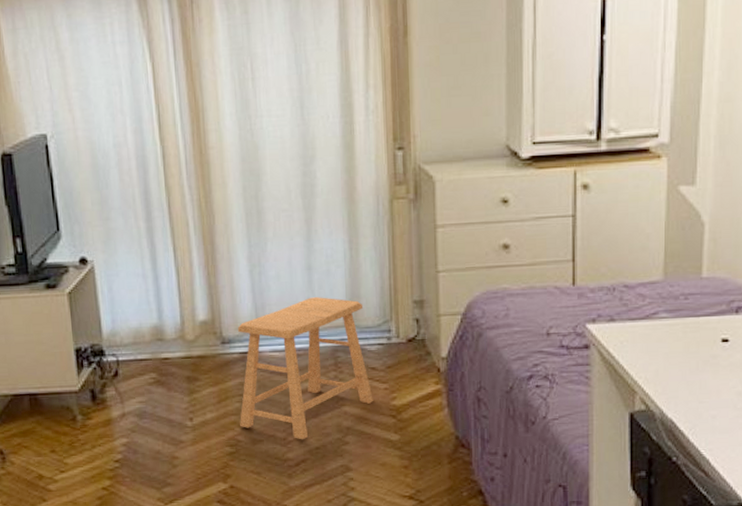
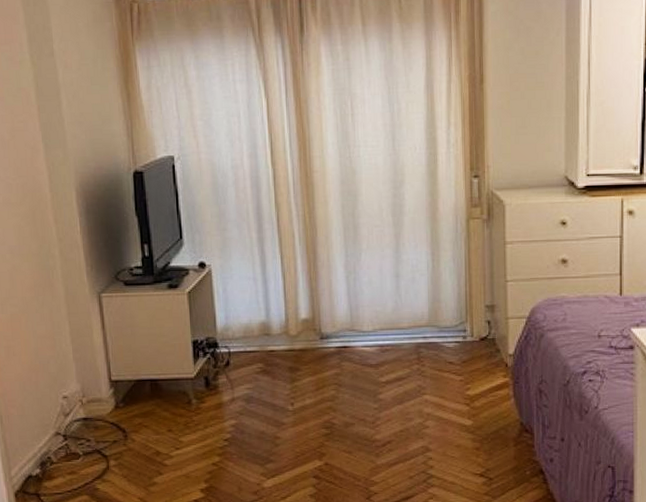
stool: present [237,297,373,440] -> none [334,300,450,424]

